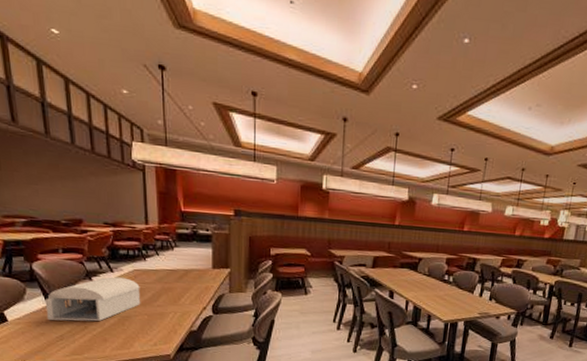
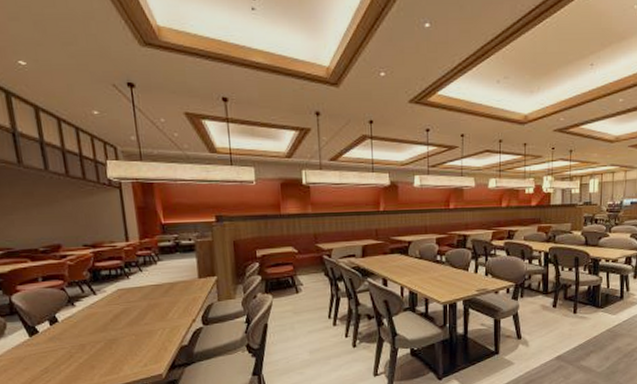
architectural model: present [45,276,141,322] -> none [26,299,128,353]

